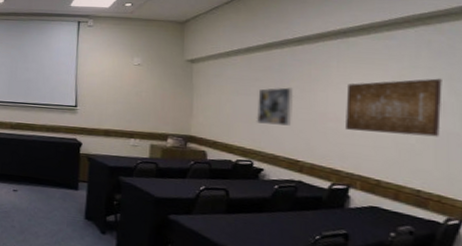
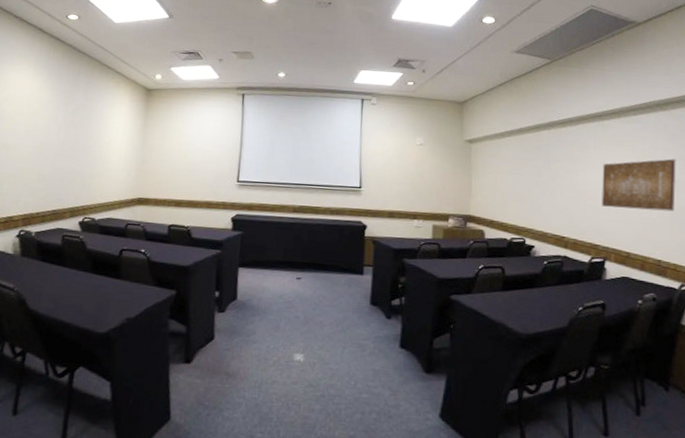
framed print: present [256,87,294,126] -> none [527,167,560,204]

